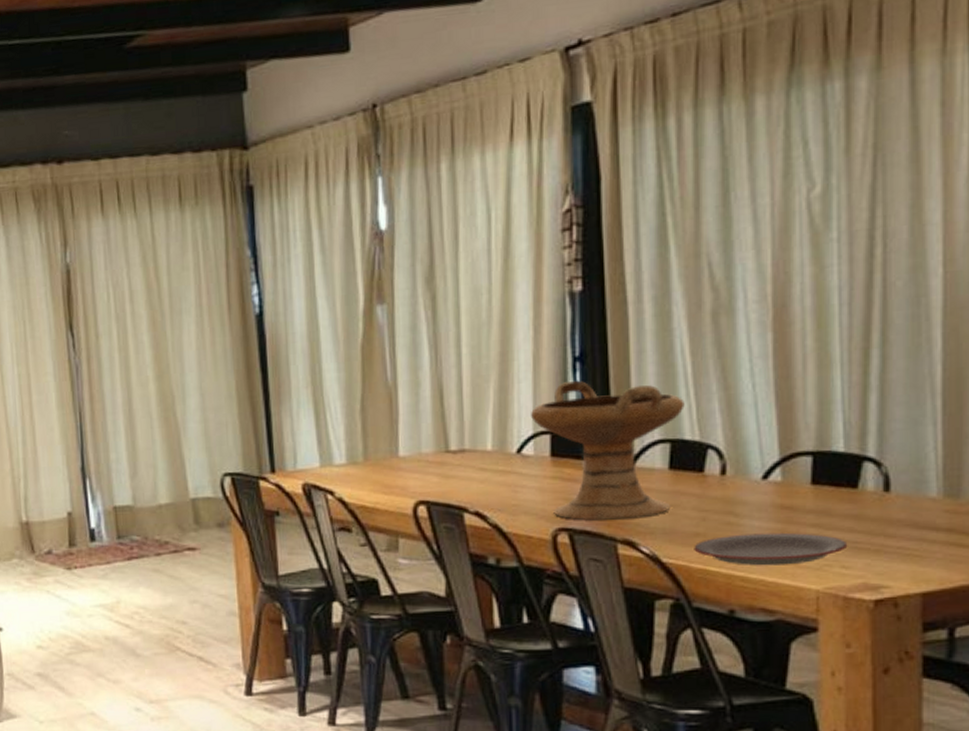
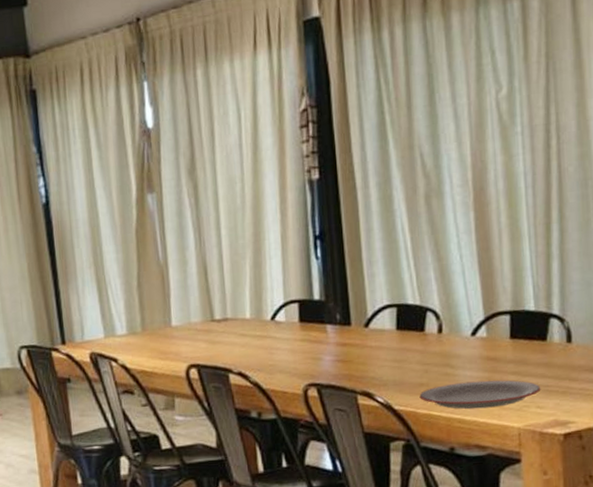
decorative bowl: present [531,381,685,520] -> none [281,256,407,376]

